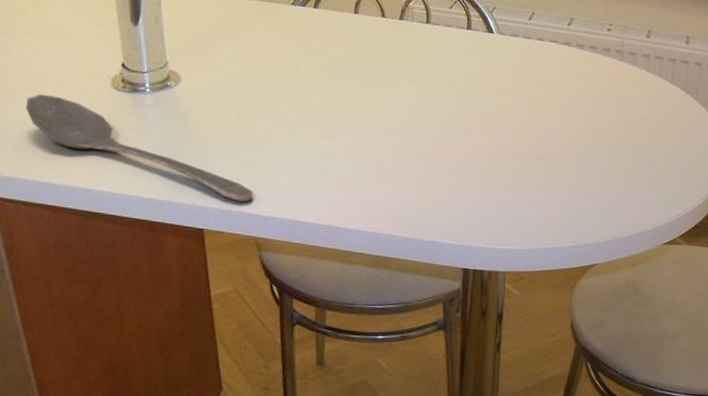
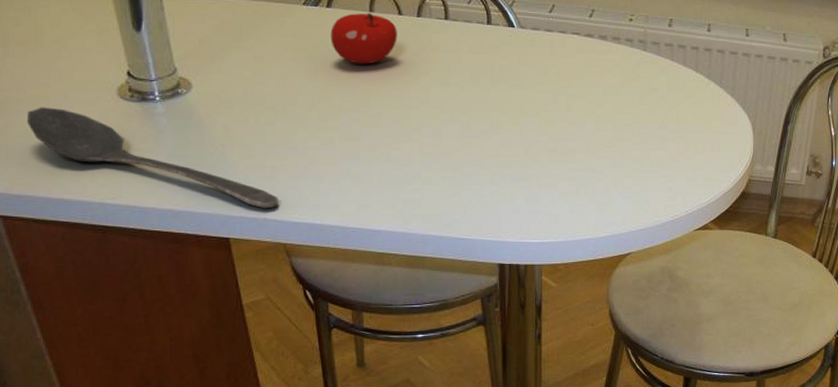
fruit: none [315,14,380,65] -> present [330,13,397,65]

